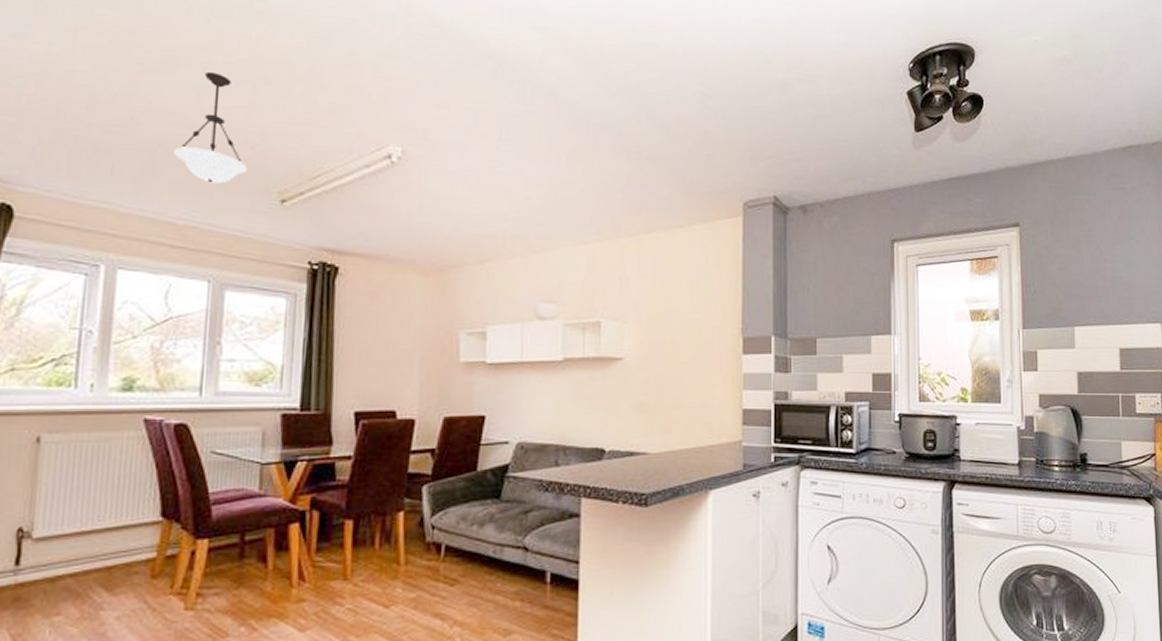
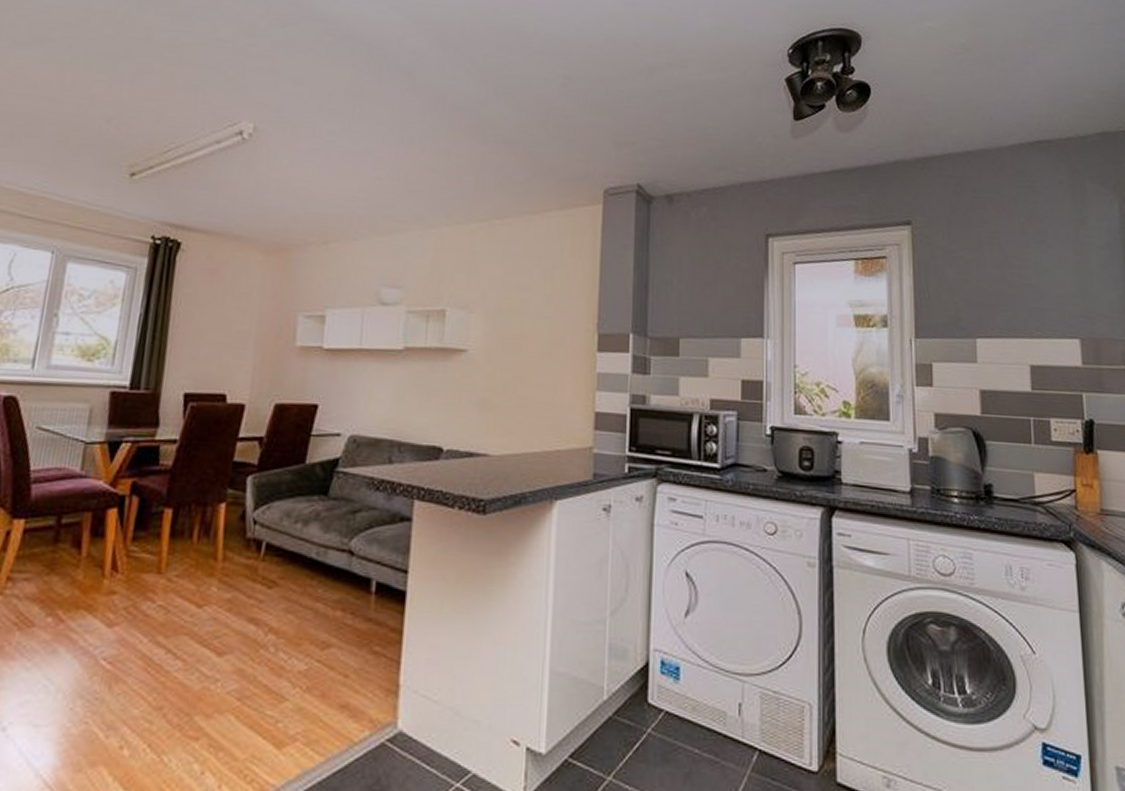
pendant light: present [174,71,247,184] -> none [32,46,101,156]

